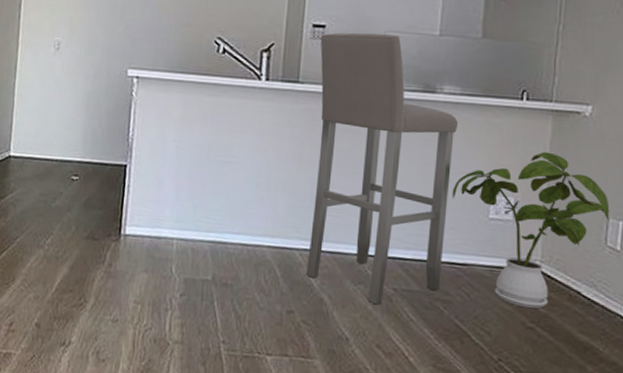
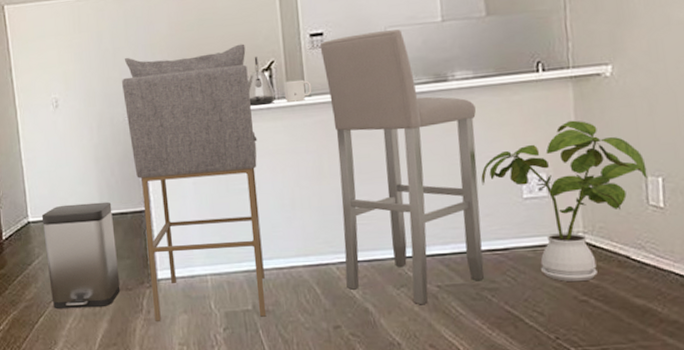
pedal bin: none [18,145,94,252] -> present [41,201,121,309]
bar stool: none [115,14,250,290] -> present [122,44,267,321]
kettle: none [243,35,270,84] -> present [247,56,275,106]
mug: none [278,65,306,87] -> present [283,79,312,102]

